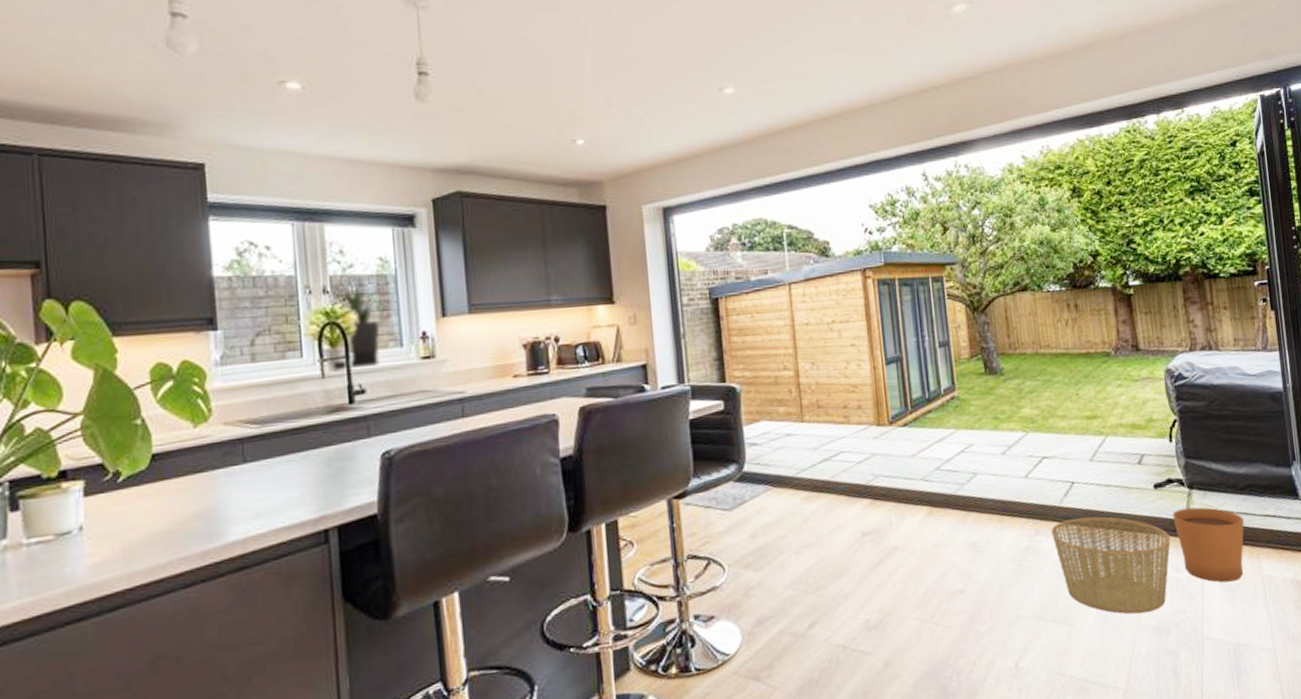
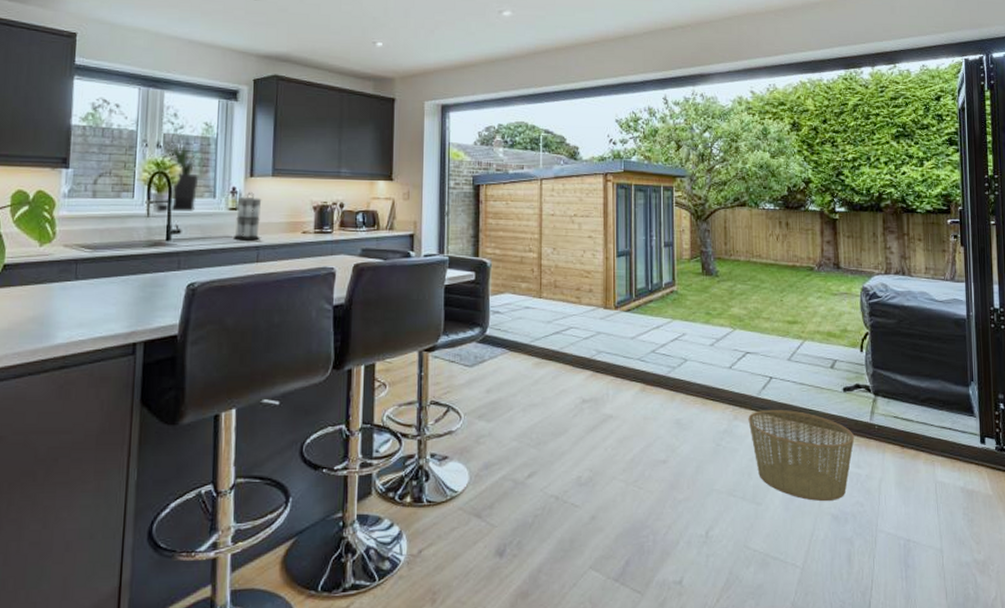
spice rack: none [431,335,462,394] -> present [234,192,262,241]
planter: present [1172,507,1244,583] -> none [858,413,922,483]

